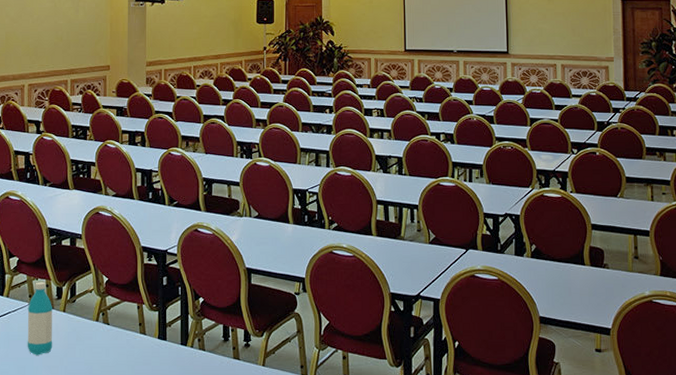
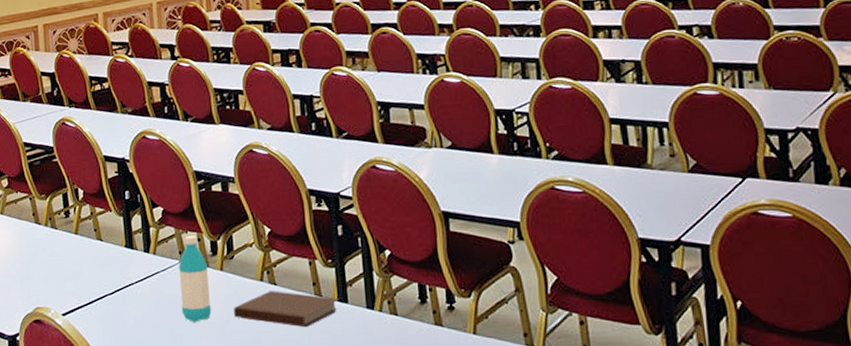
notebook: none [72,329,160,360] -> present [234,291,340,328]

